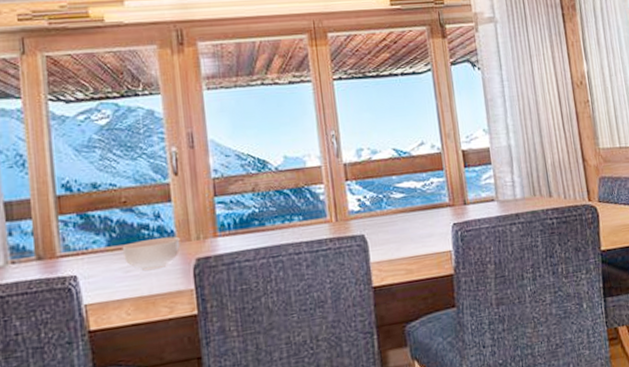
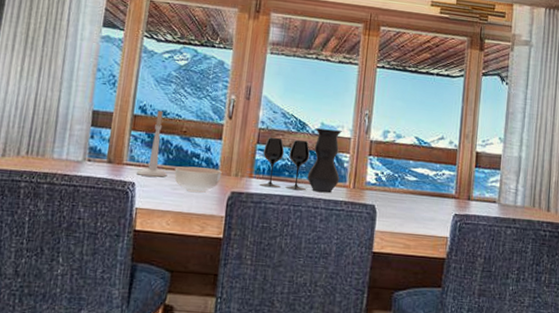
candlestick: none [76,183,115,266] -> present [137,110,168,177]
wine glass: none [223,180,282,245] -> present [259,136,310,191]
vase: none [278,160,319,236] -> present [307,128,342,194]

